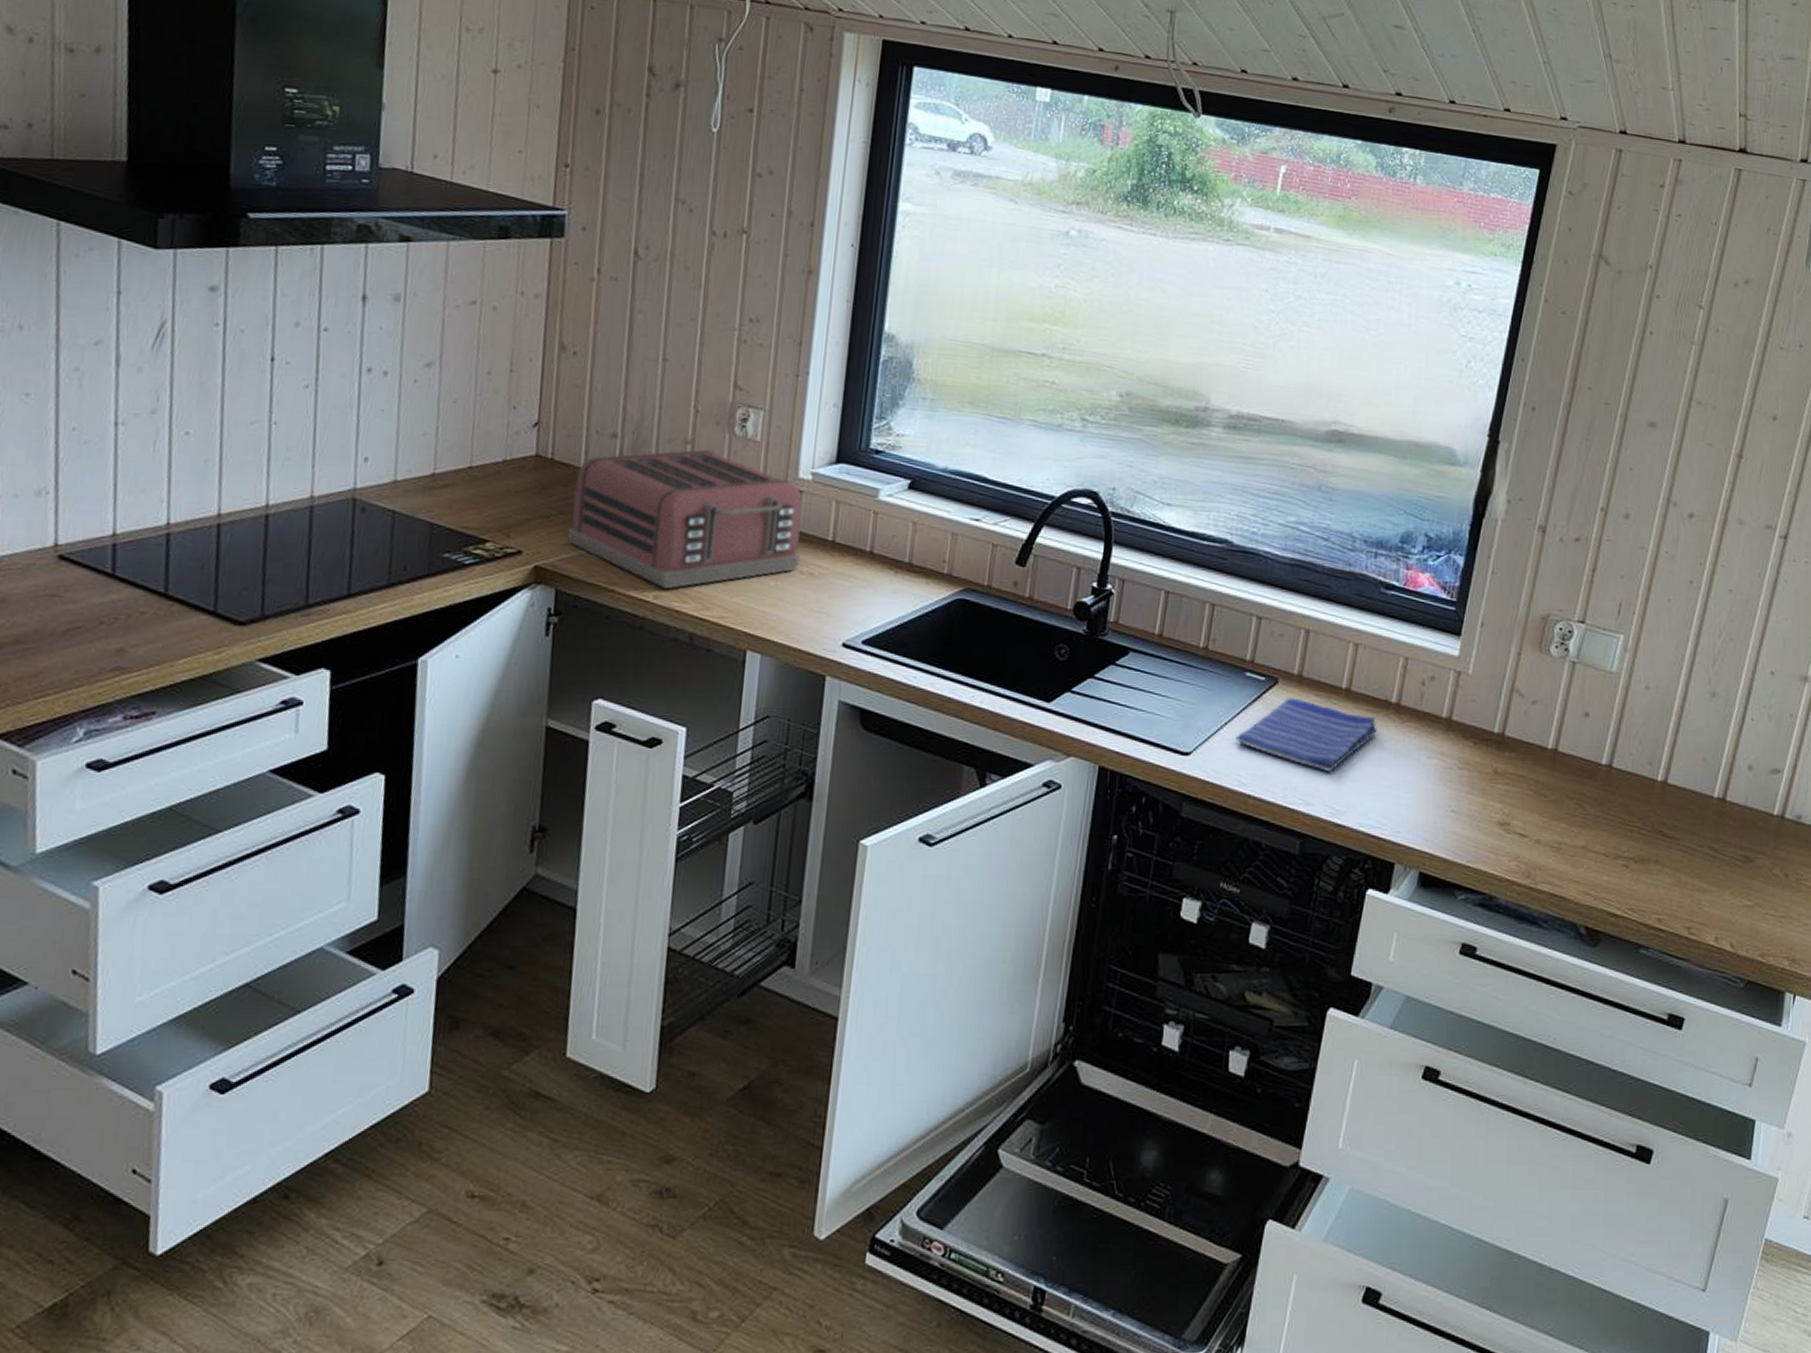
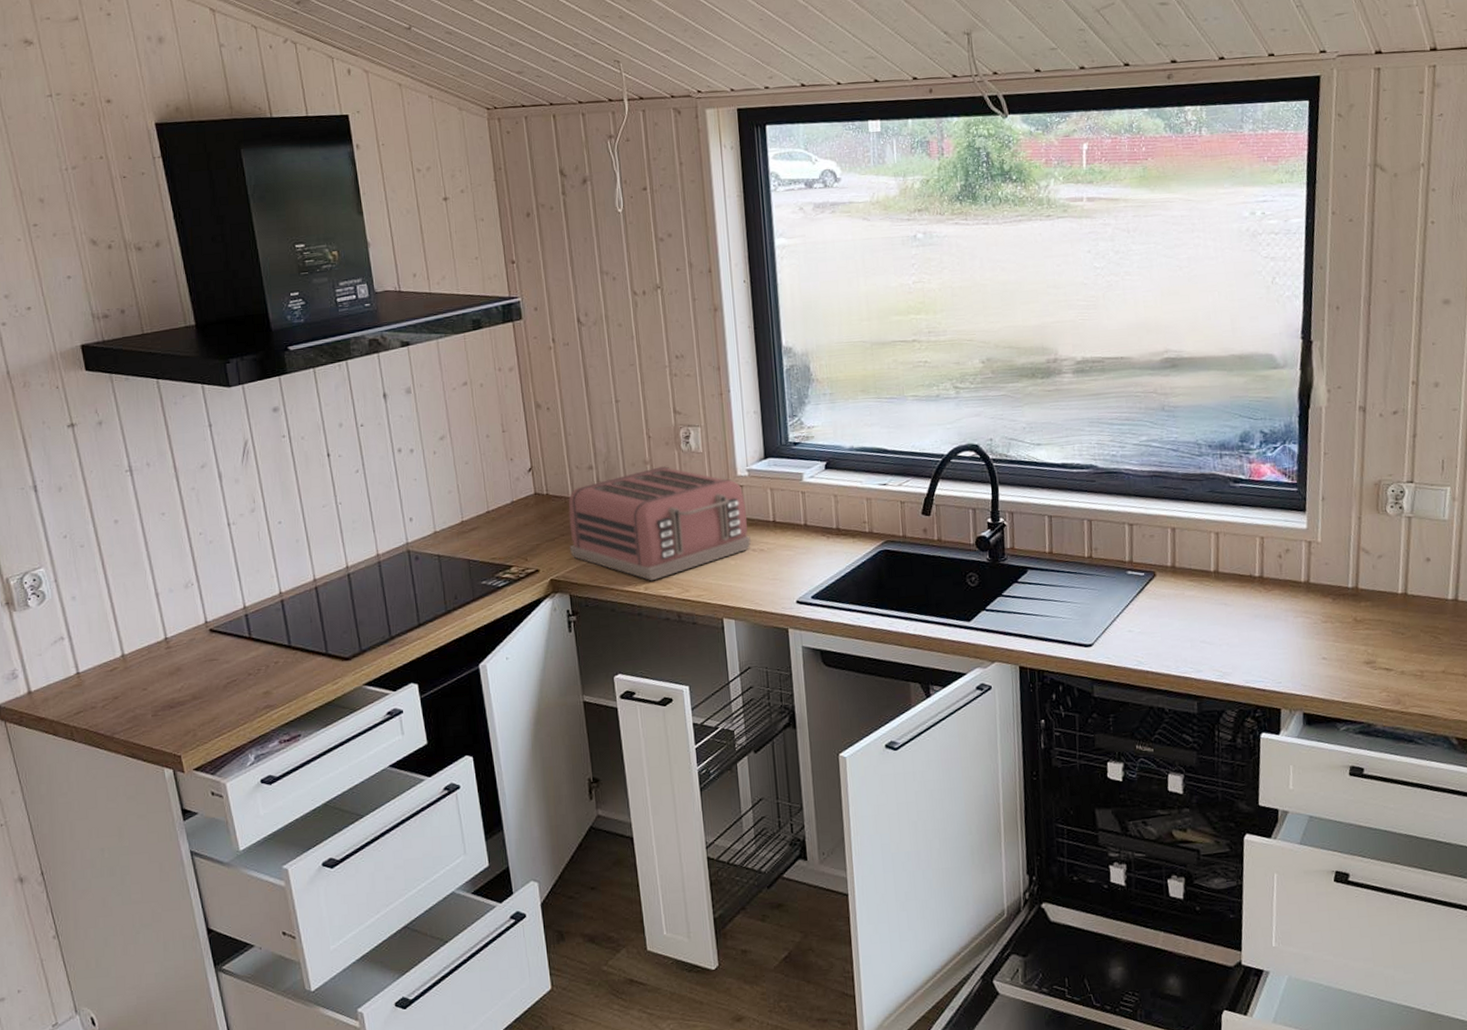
dish towel: present [1235,698,1377,773] -> none [1128,586,1247,643]

